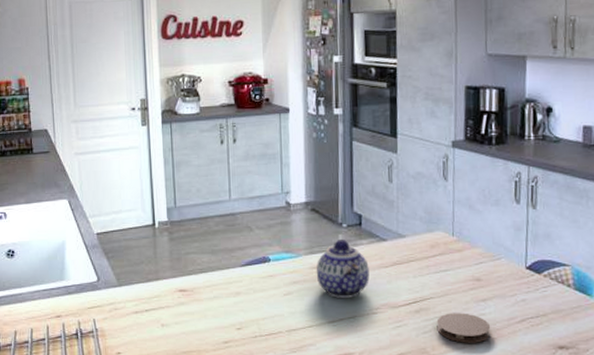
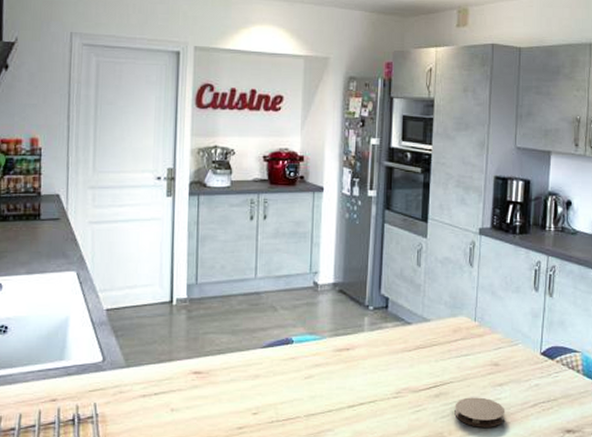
teapot: present [316,238,369,298] -> none [339,321,392,382]

